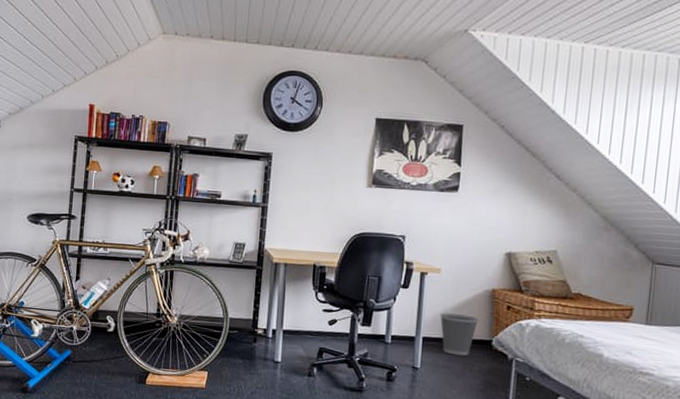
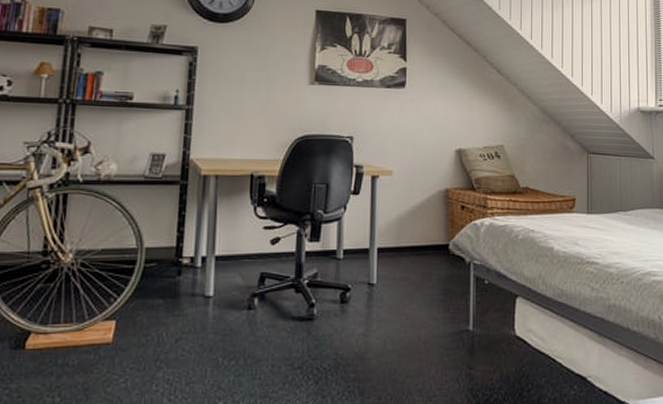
wastebasket: present [440,313,479,356] -> none [394,219,434,265]

